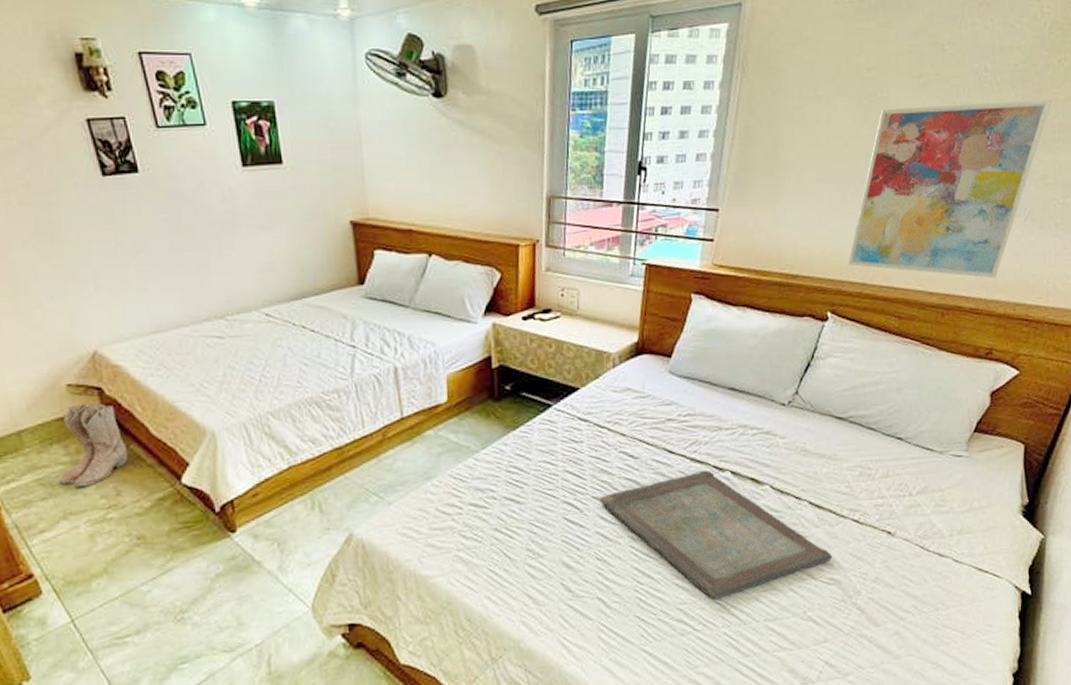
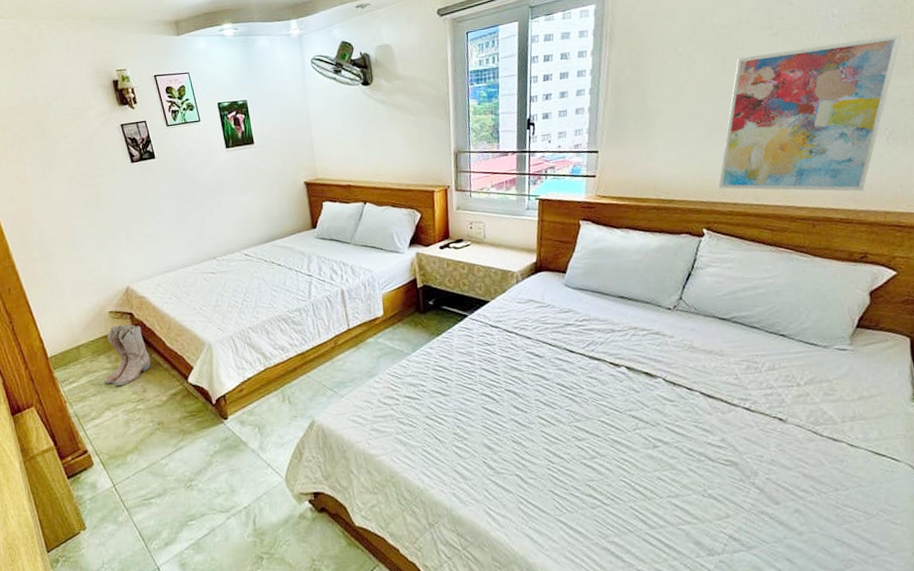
serving tray: present [599,470,833,599] -> none [512,366,728,477]

